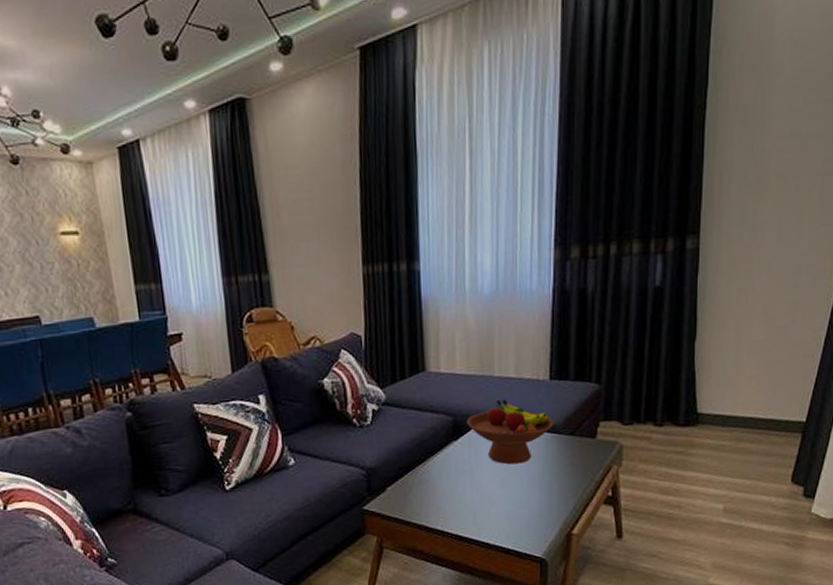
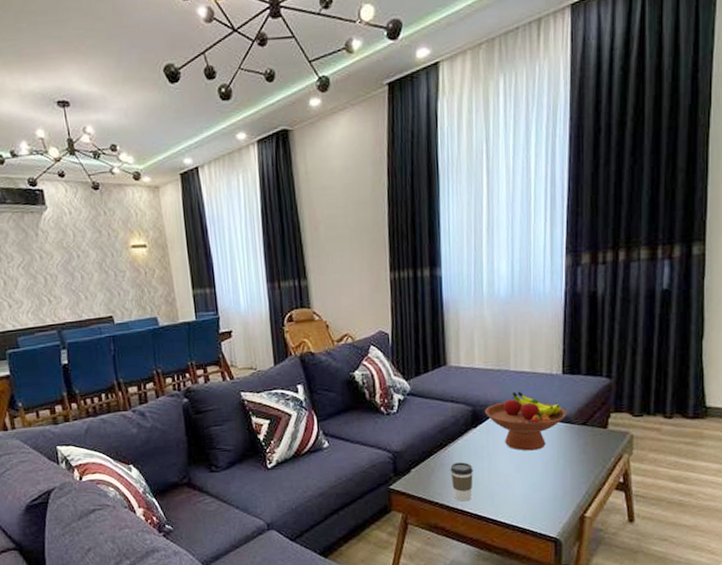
coffee cup: none [429,478,454,522] -> present [450,462,473,502]

